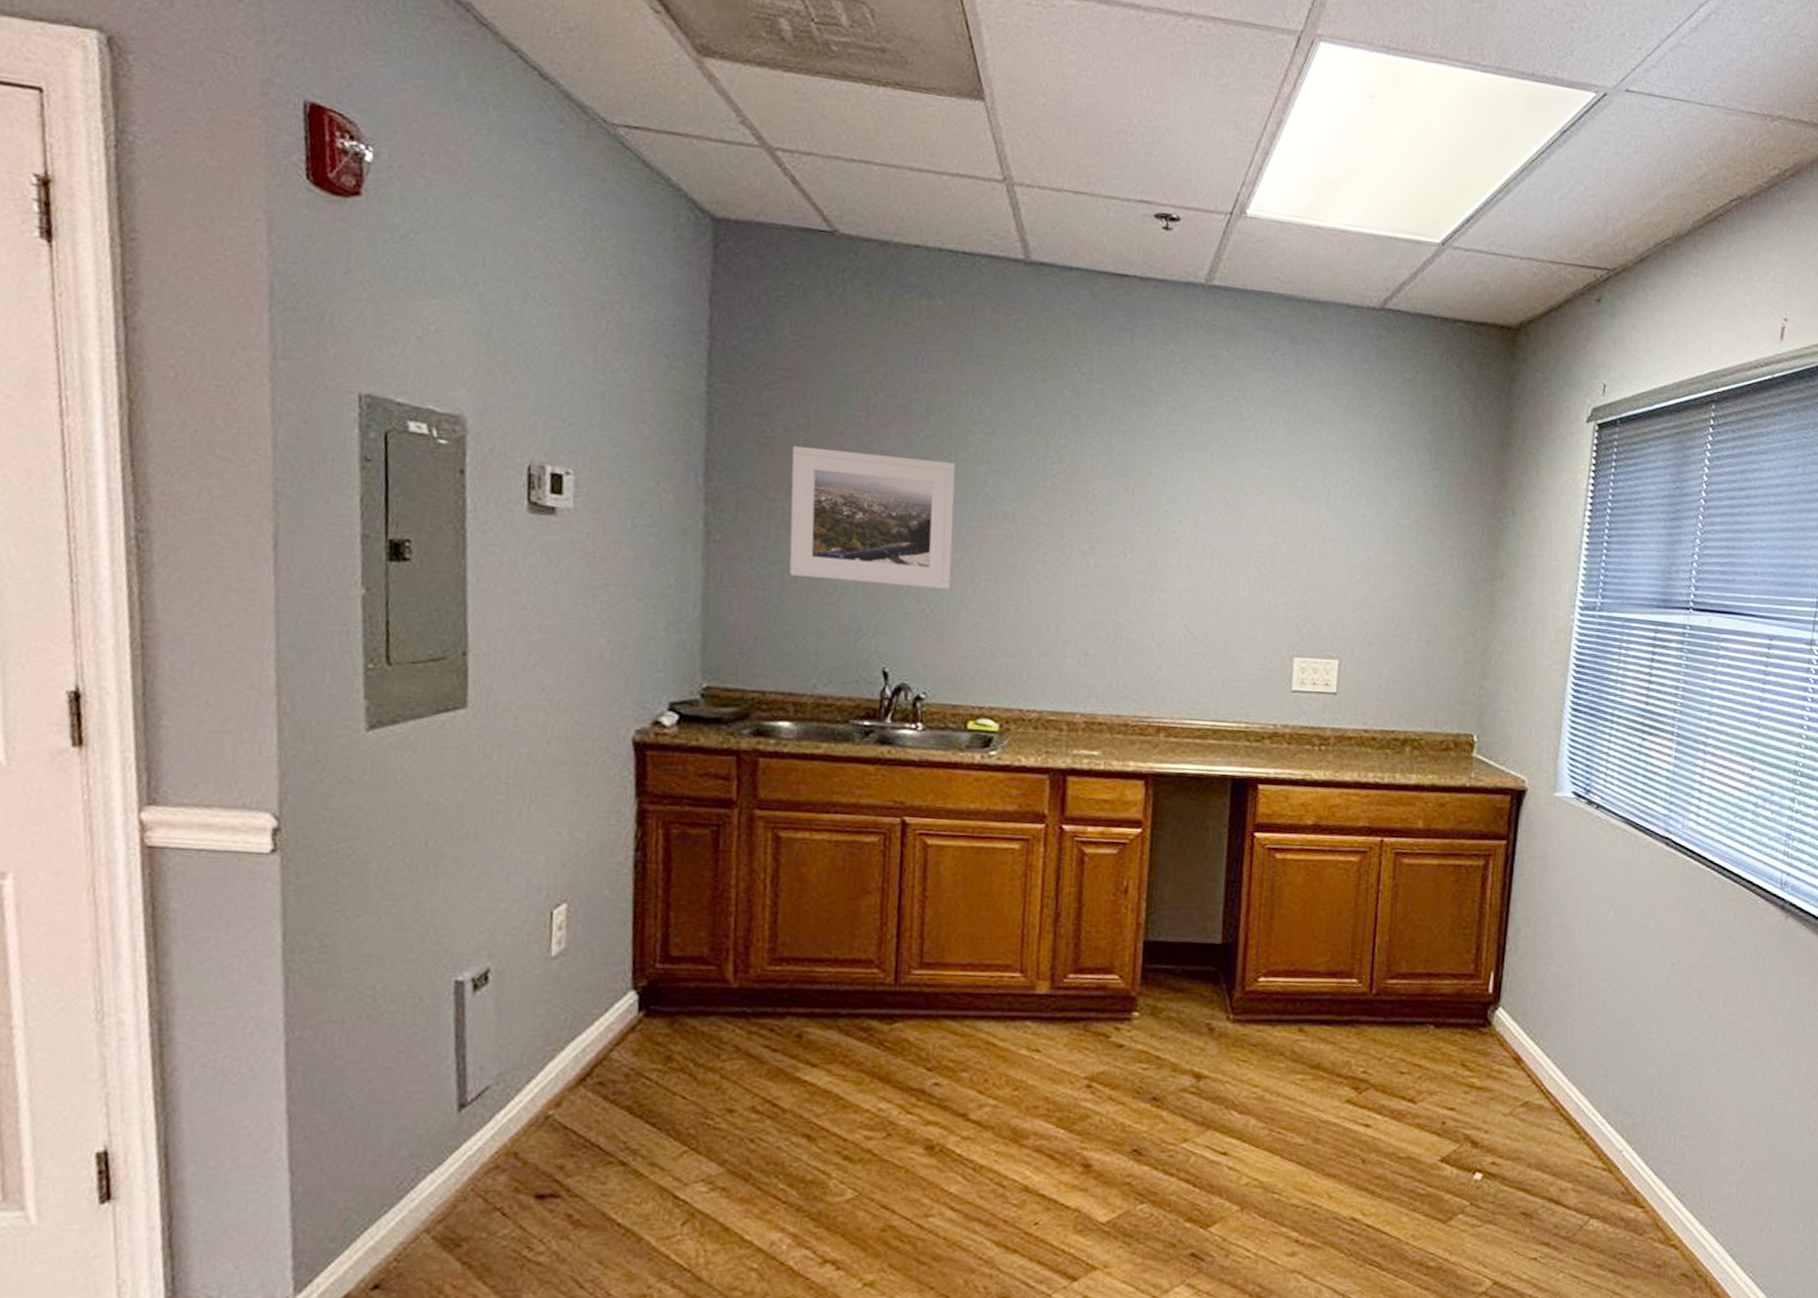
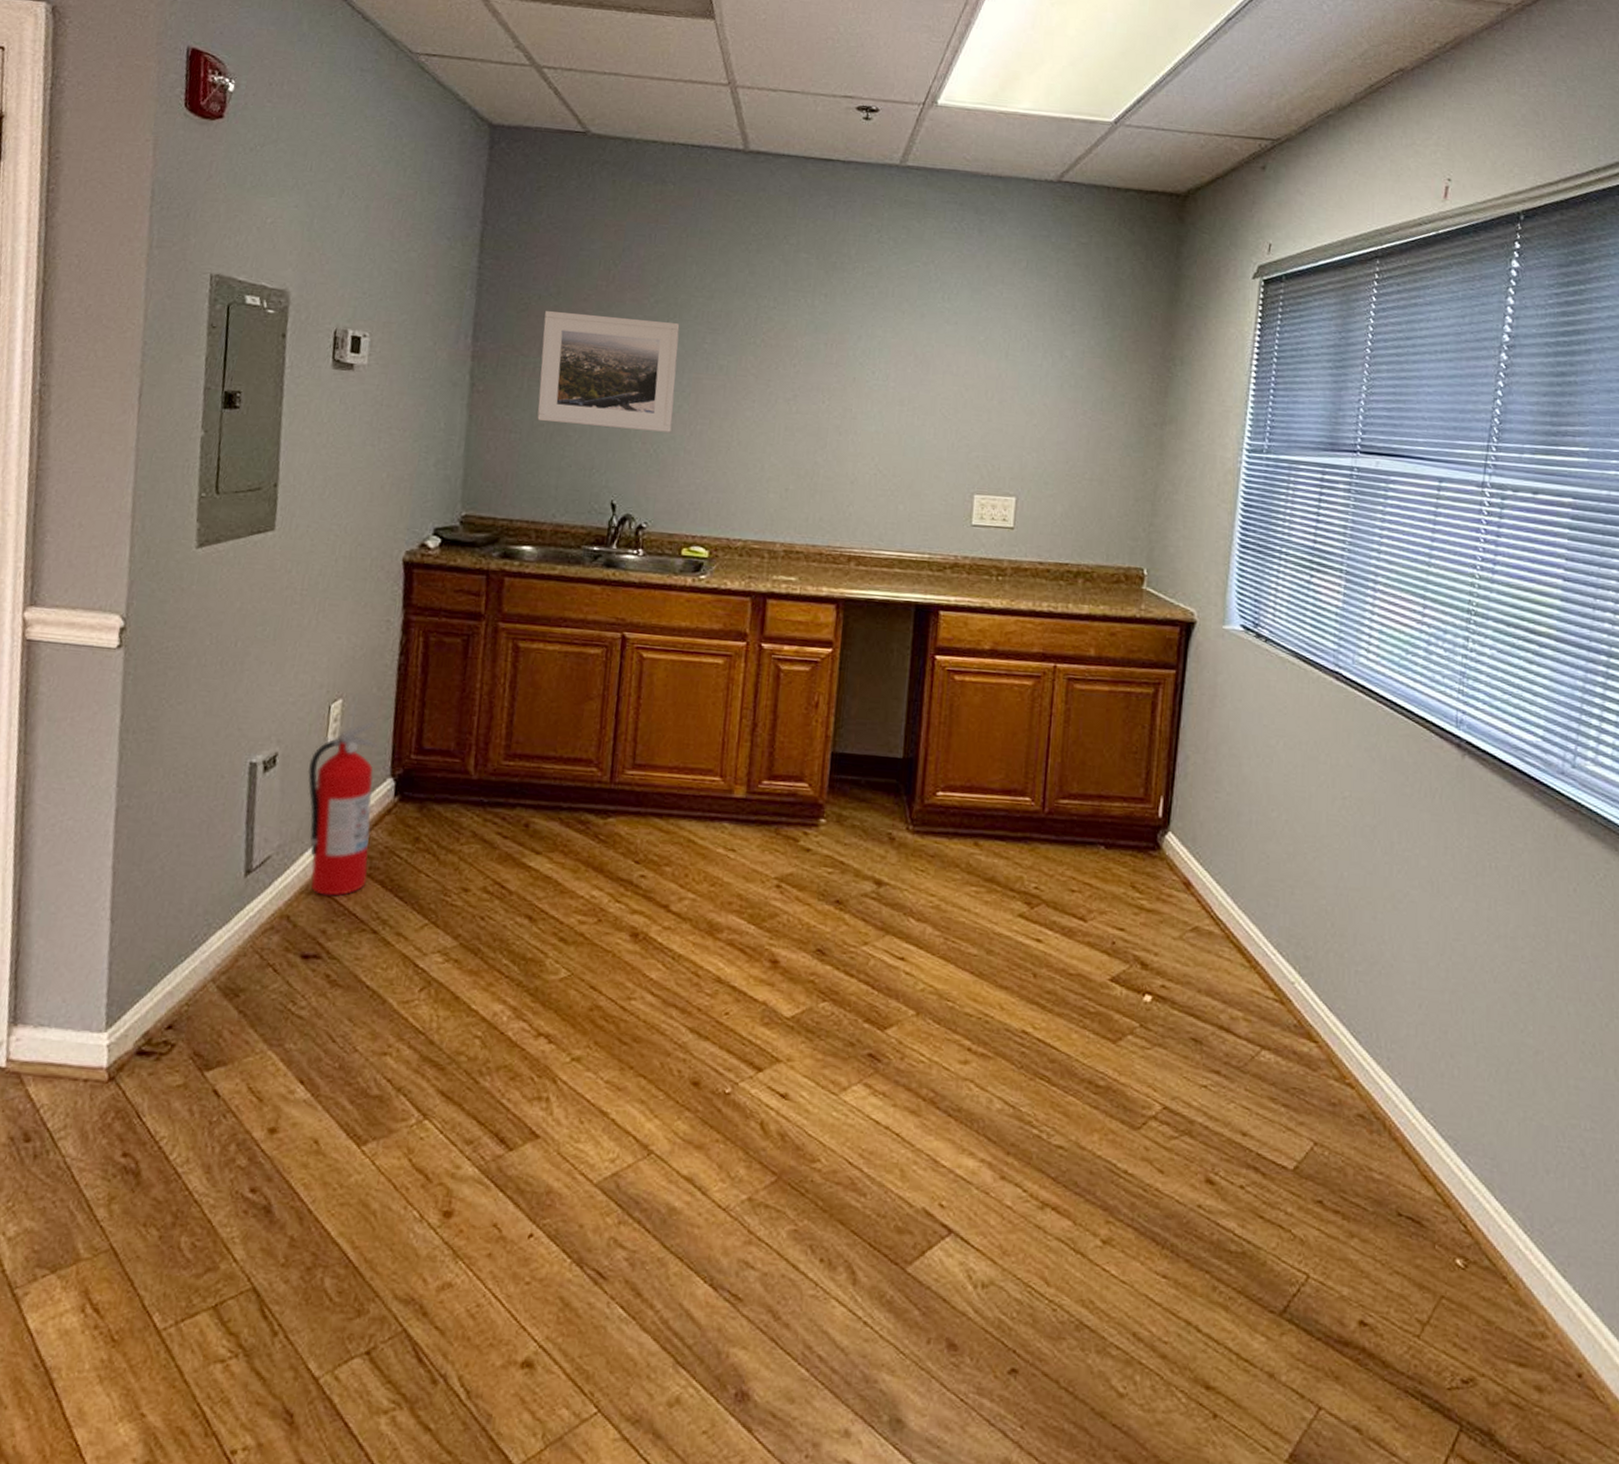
fire extinguisher: none [528,927,616,1127] -> present [307,721,379,896]

